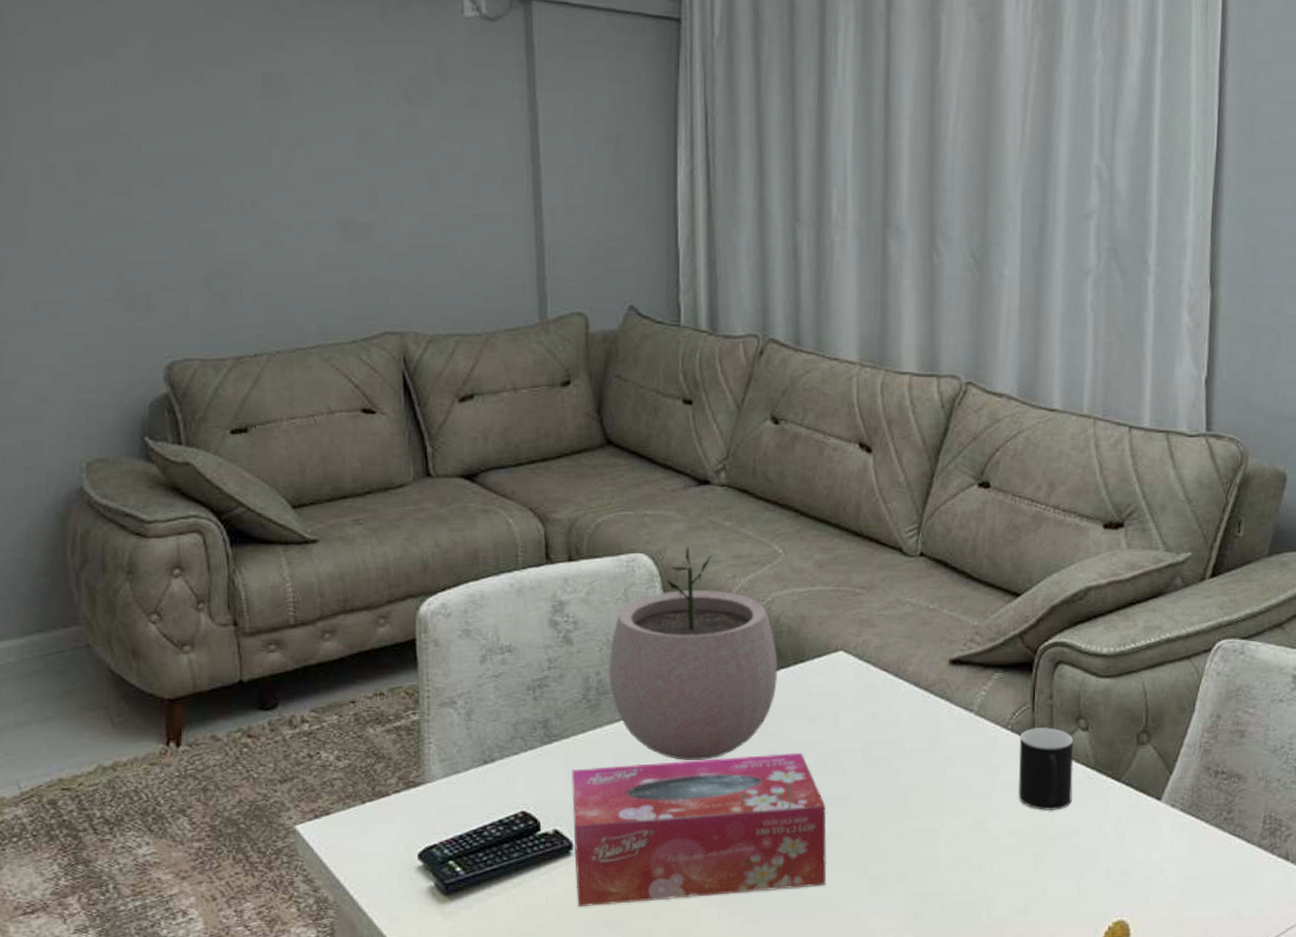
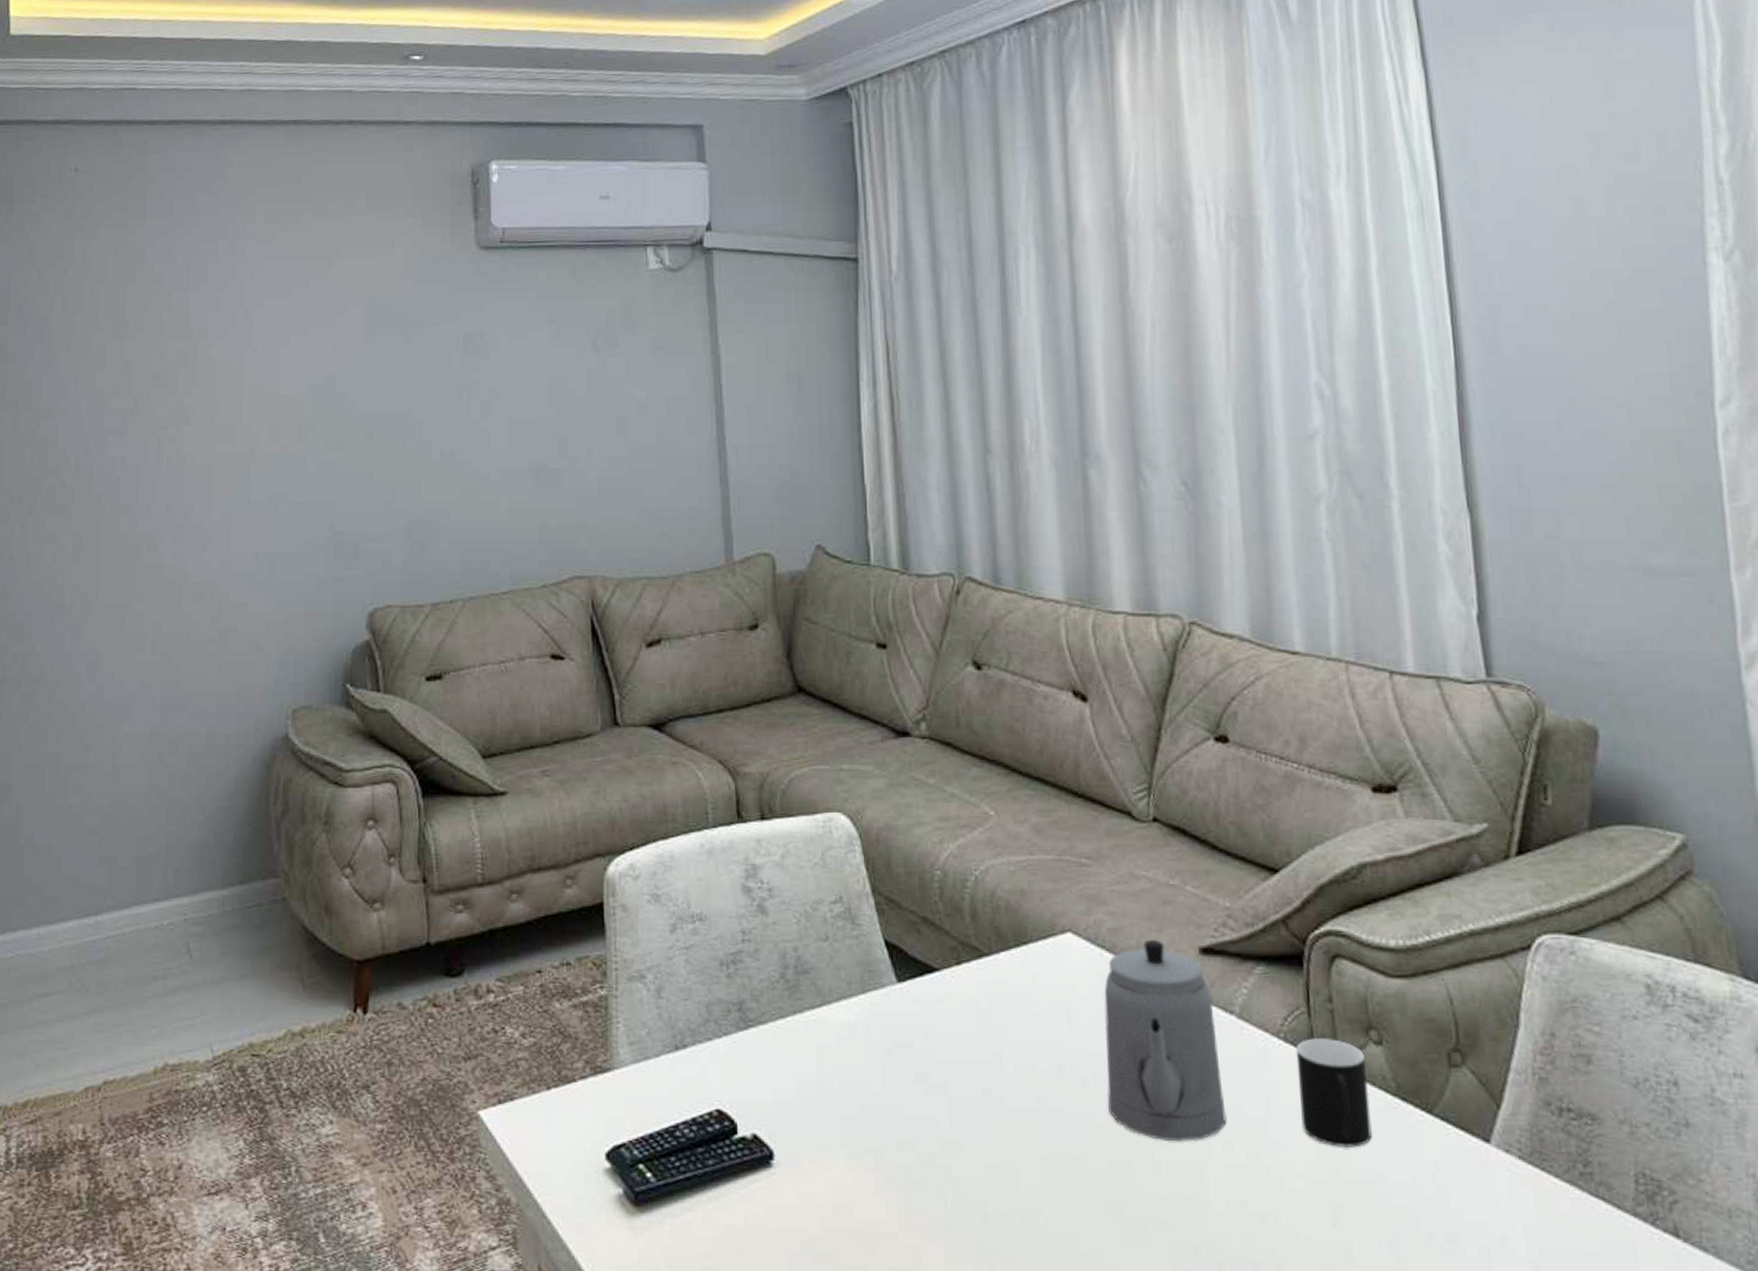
tissue box: present [571,752,827,906] -> none [770,1054,1071,1233]
plant pot: present [608,546,778,760] -> none [807,805,998,1058]
teapot: none [863,654,959,814] -> present [1104,939,1227,1141]

